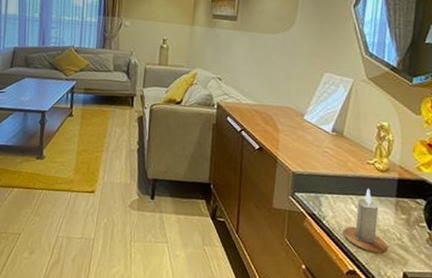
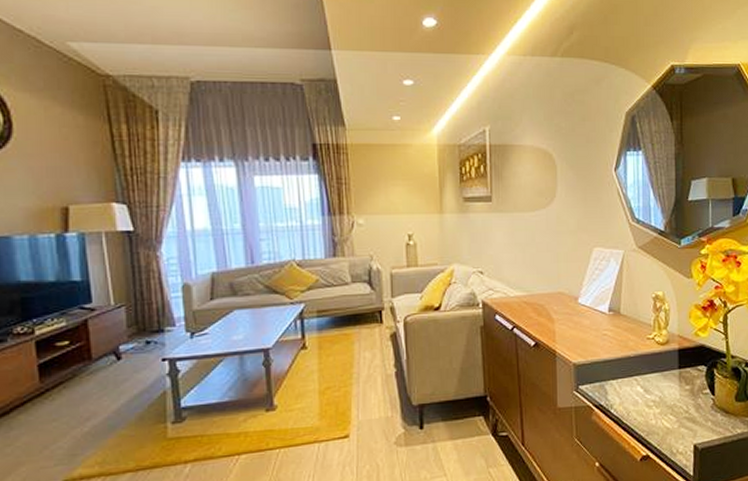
candle: present [343,188,388,254] -> none [632,365,677,432]

